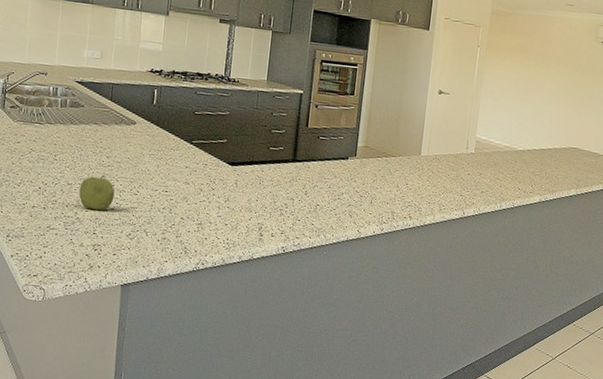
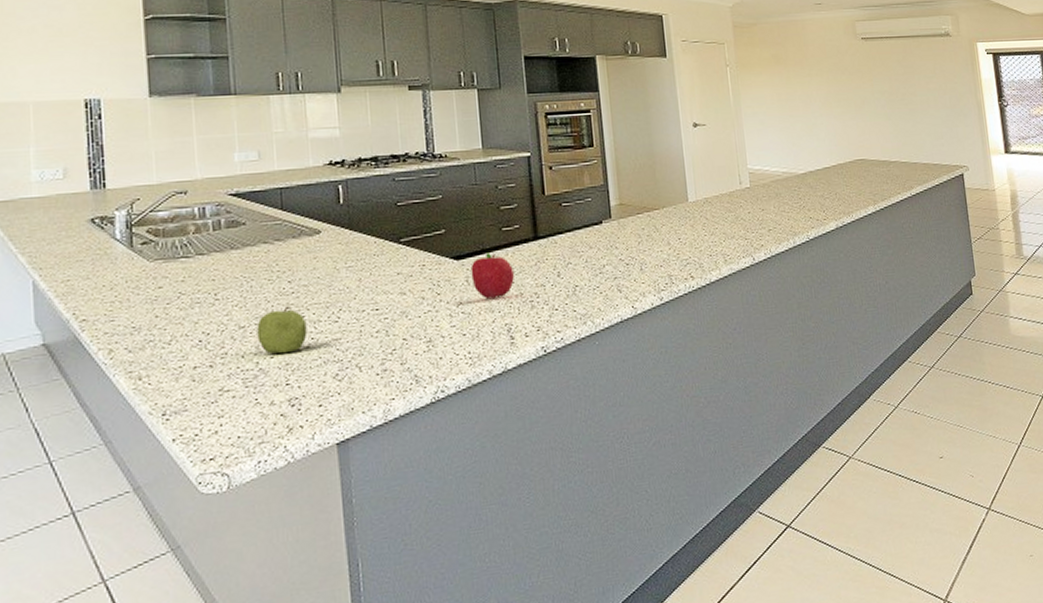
fruit: none [239,165,272,202] -> present [470,253,514,299]

